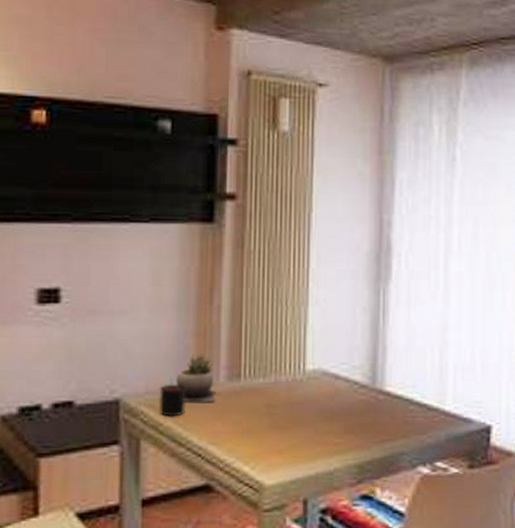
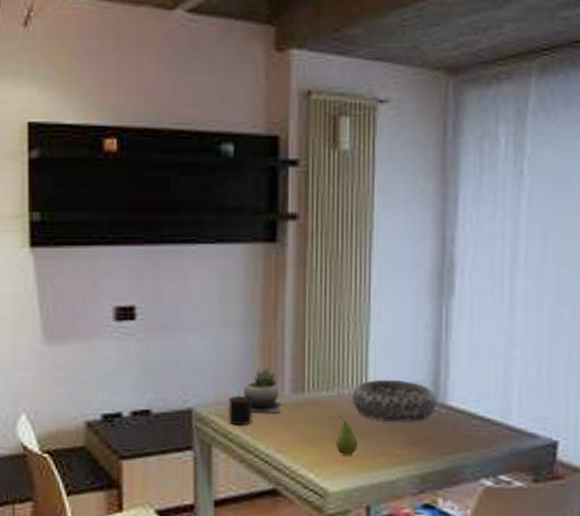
fruit: none [273,403,296,447] -> present [336,415,359,456]
decorative bowl: none [289,365,375,410] -> present [352,379,437,423]

